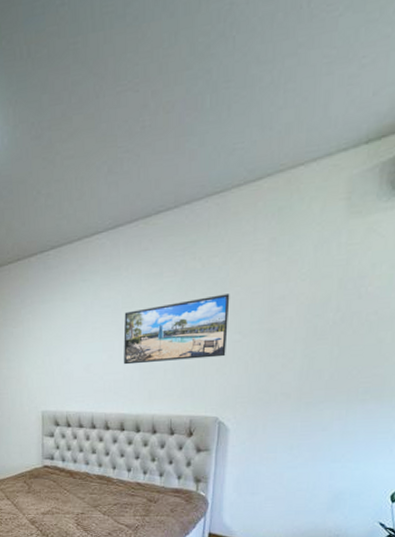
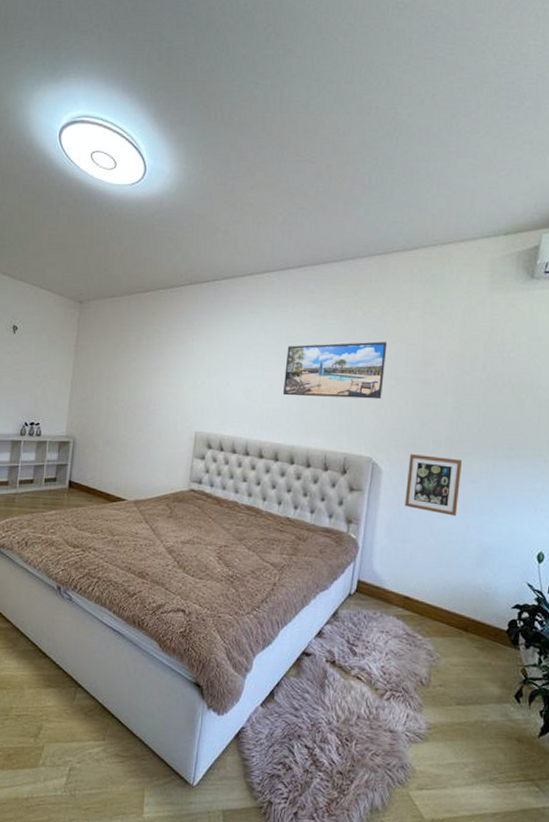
picture frame: none [253,408,312,466] -> present [405,454,462,516]

